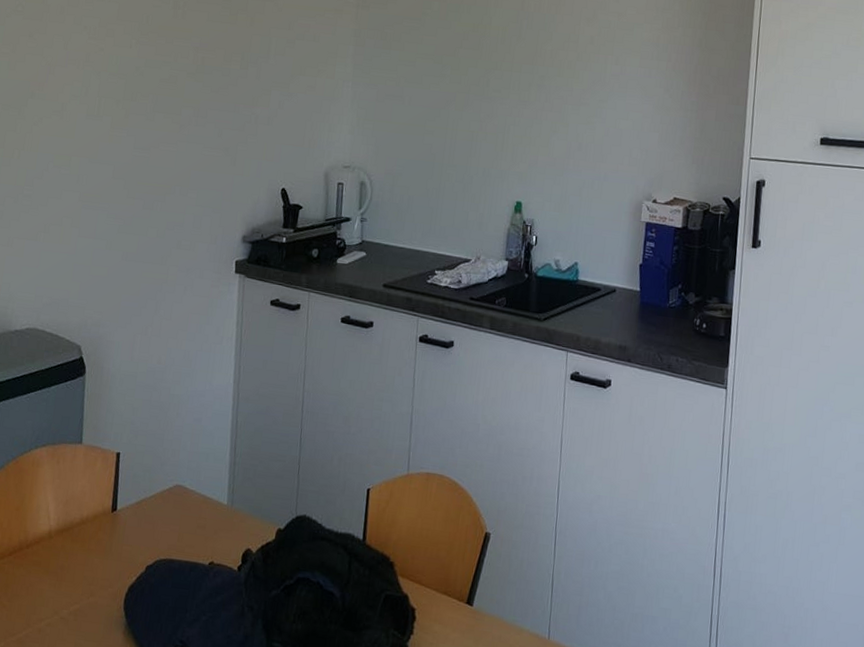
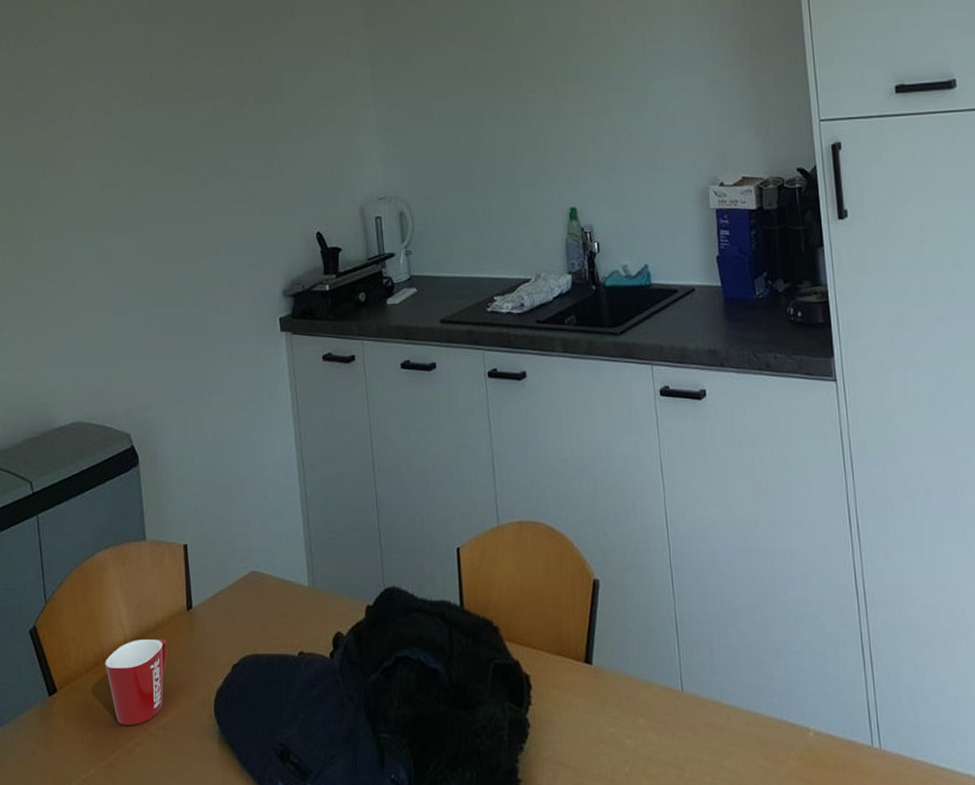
mug: none [27,532,89,608] -> present [105,638,167,725]

